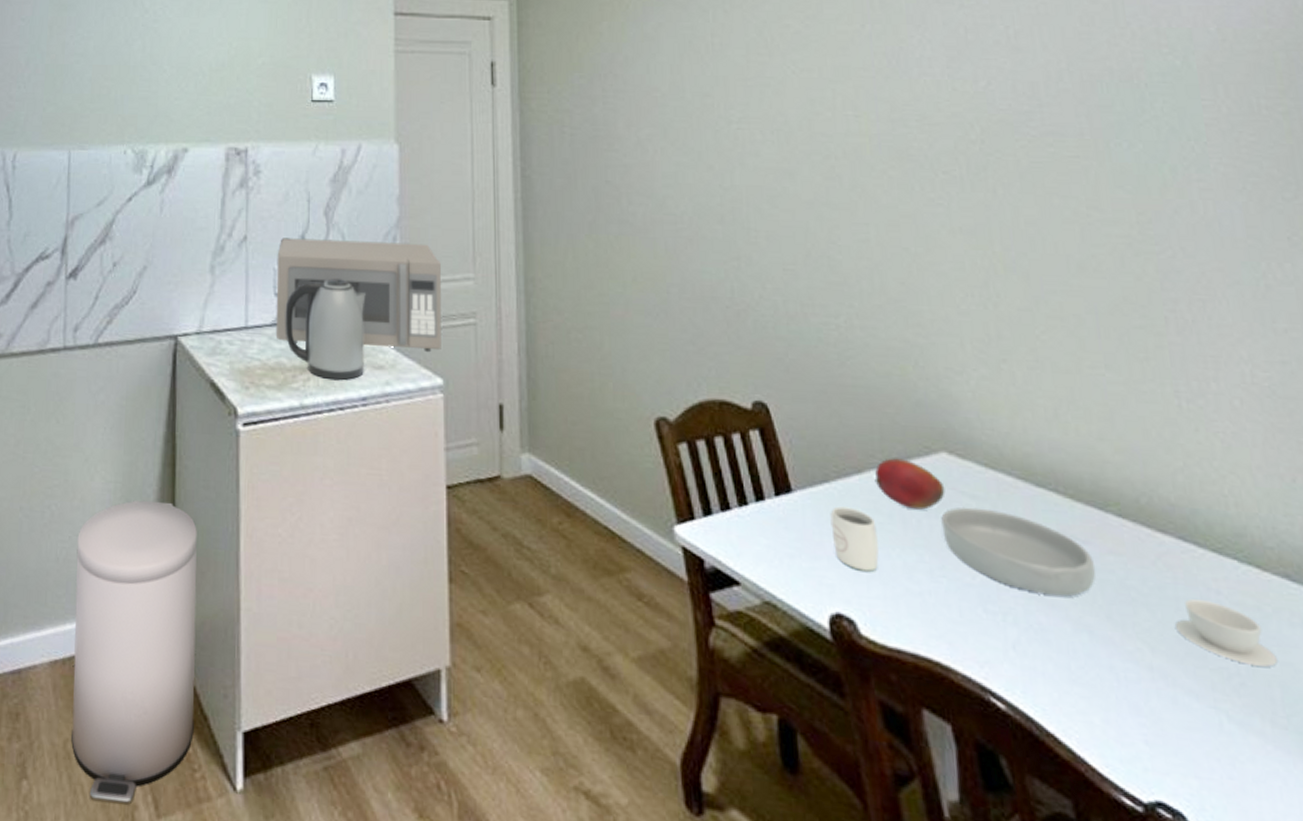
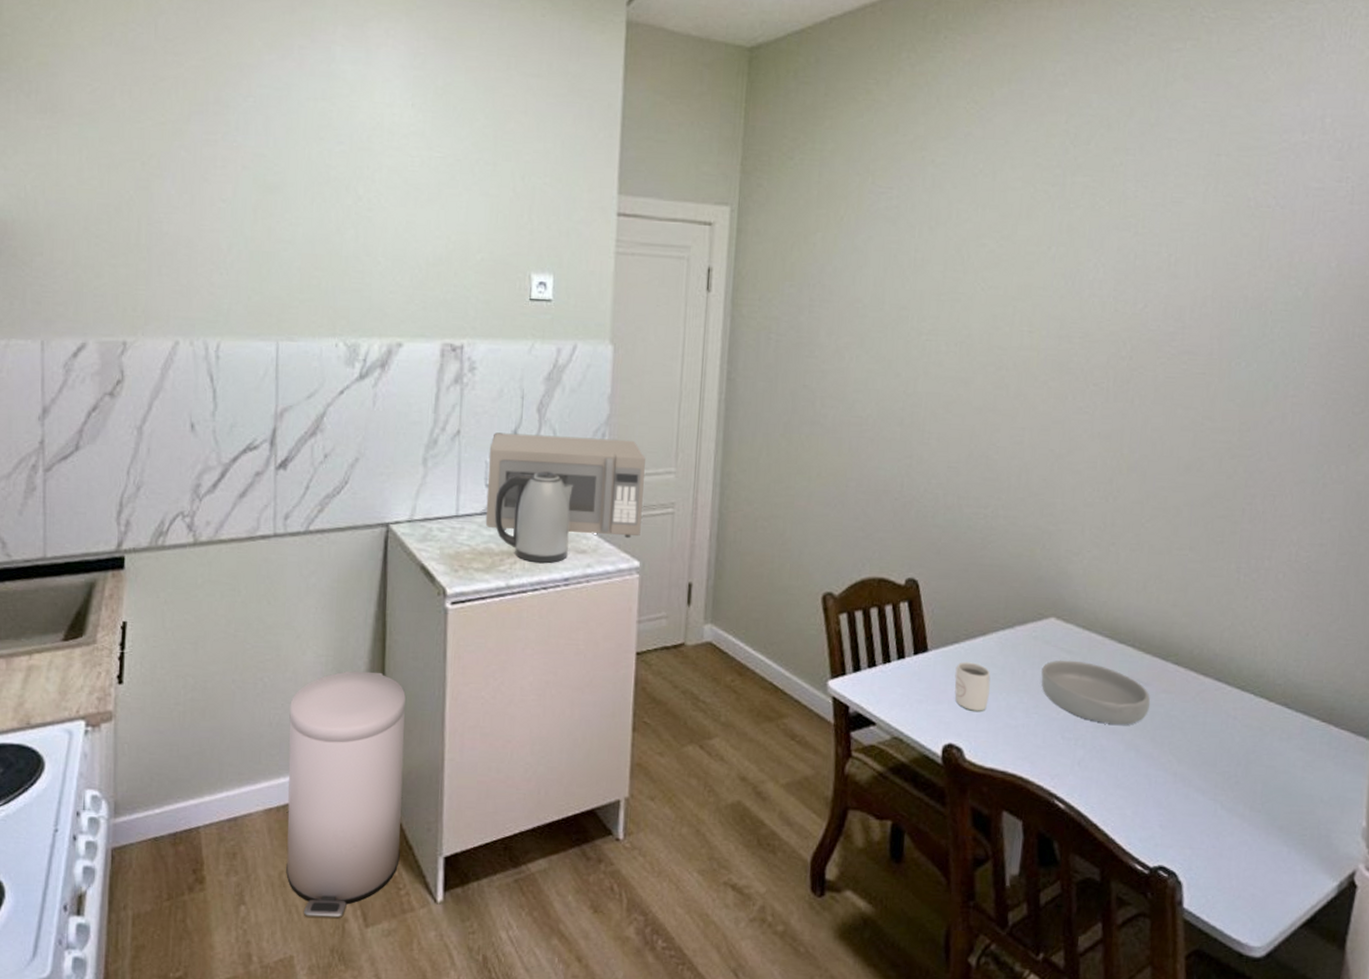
fruit: present [874,458,945,510] -> none [995,623,1049,663]
teacup: present [1176,599,1277,667] -> none [1199,724,1265,770]

